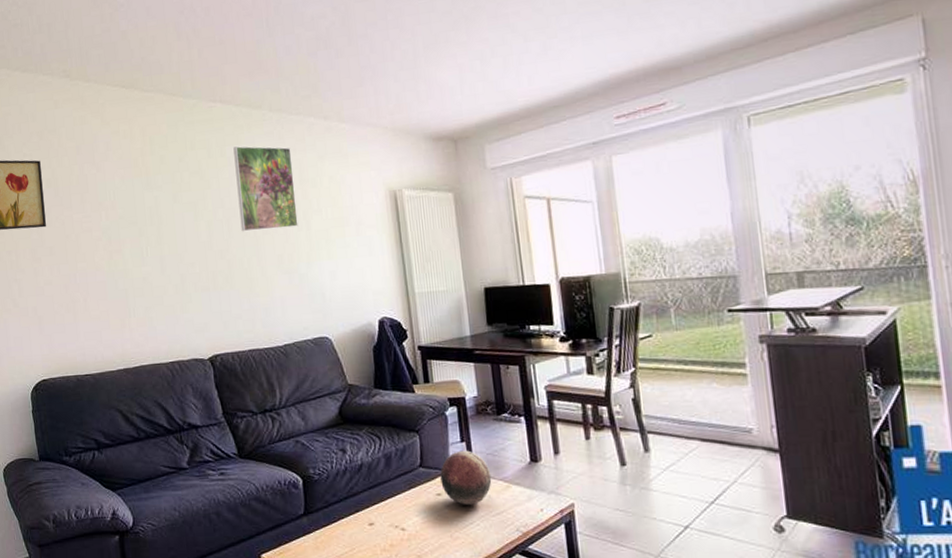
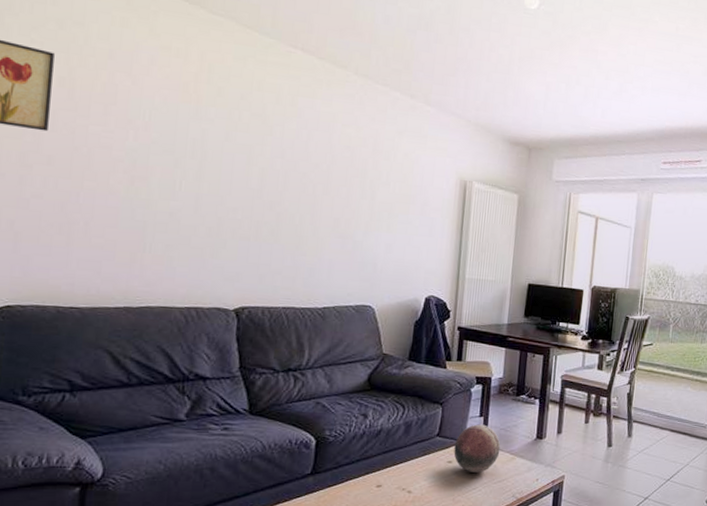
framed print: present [233,146,298,232] -> none [299,99,370,194]

